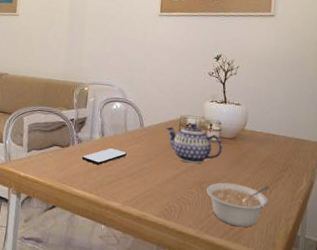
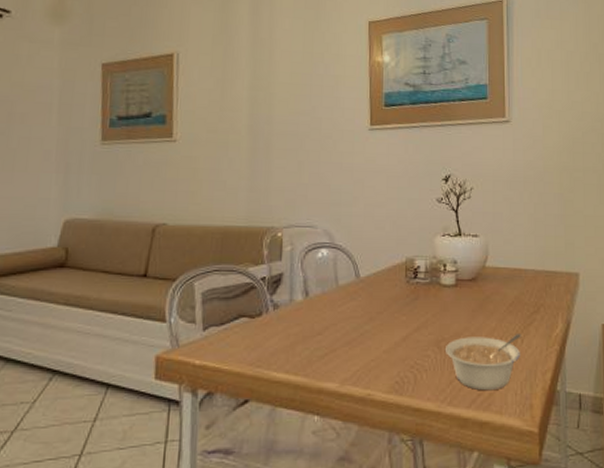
smartphone: present [81,147,127,165] -> none [280,310,341,336]
teapot: present [166,123,223,164] -> none [389,266,461,318]

